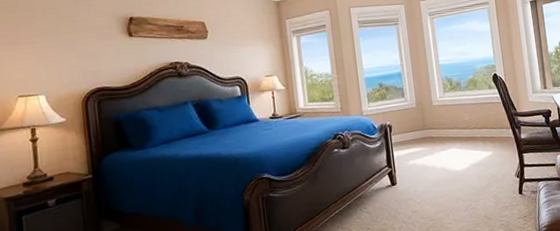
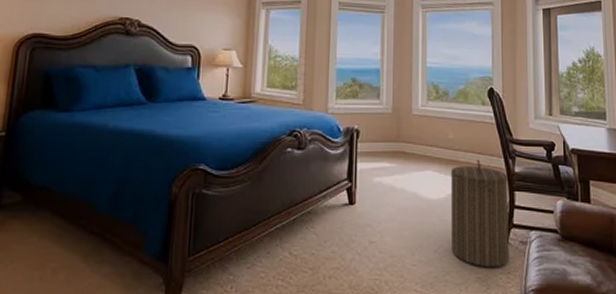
laundry hamper: none [470,133,525,216] -> present [451,159,509,268]

